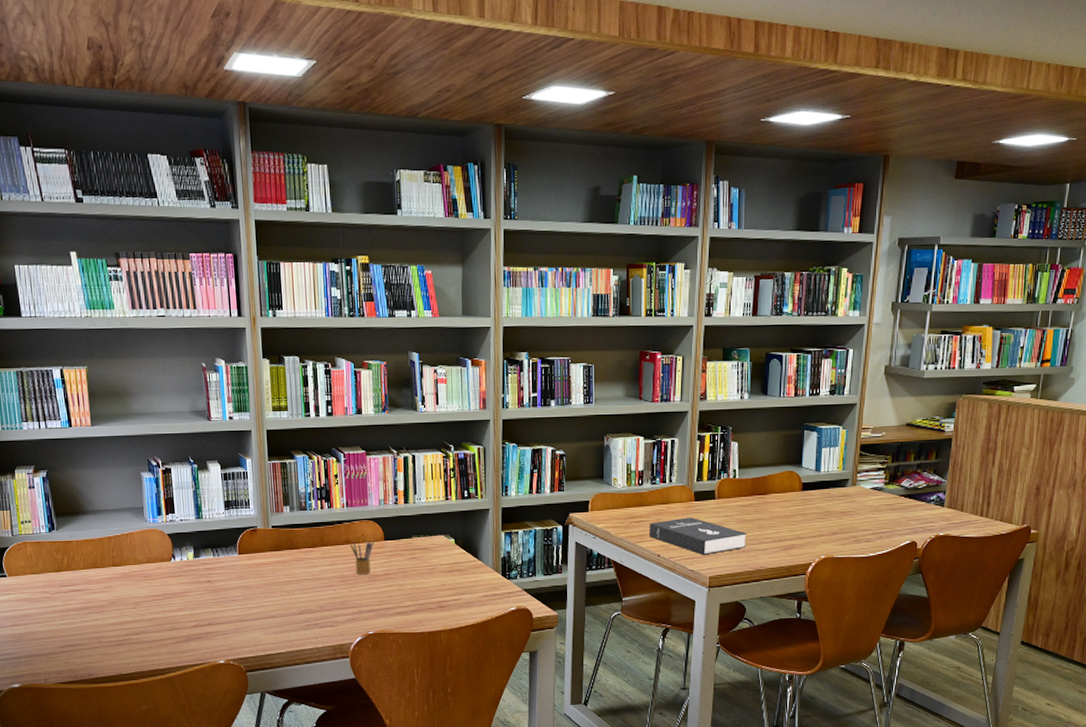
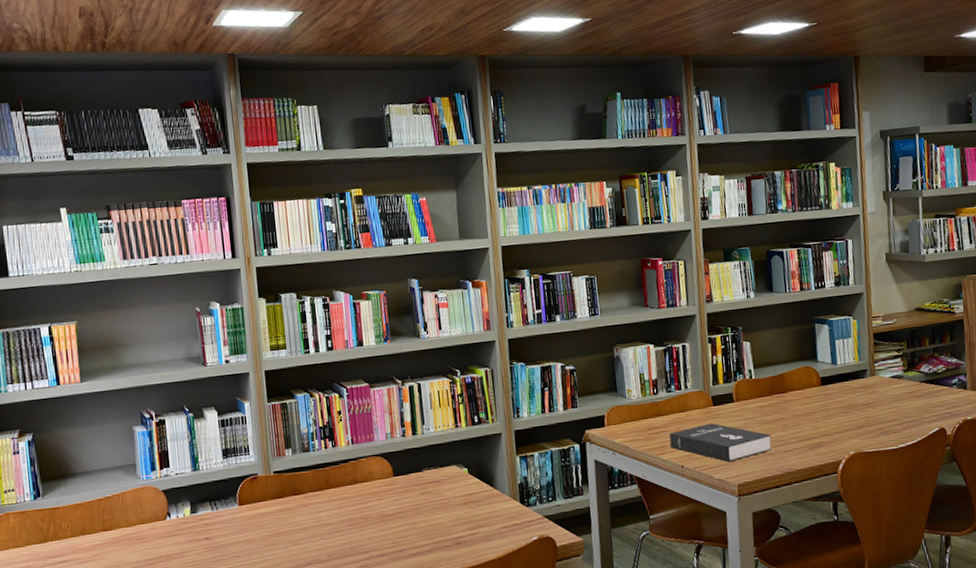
pencil box: present [350,540,375,575] -> none [357,477,384,516]

